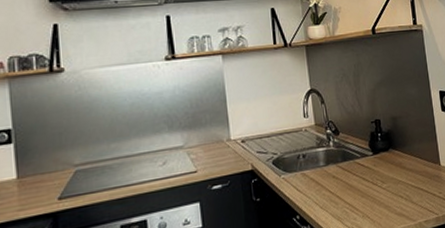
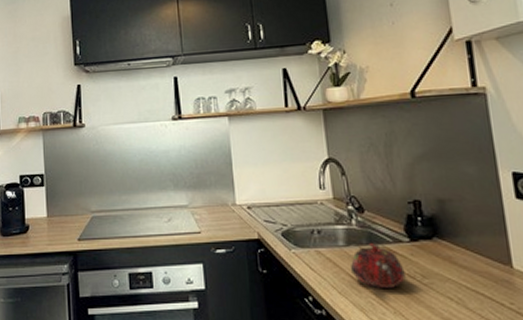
teapot: none [329,160,370,198] -> present [350,243,406,288]

